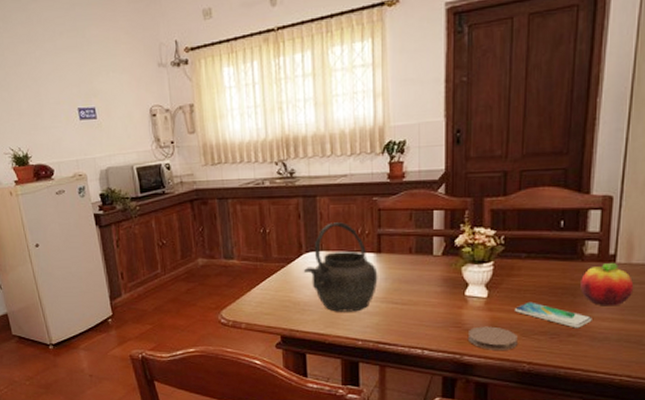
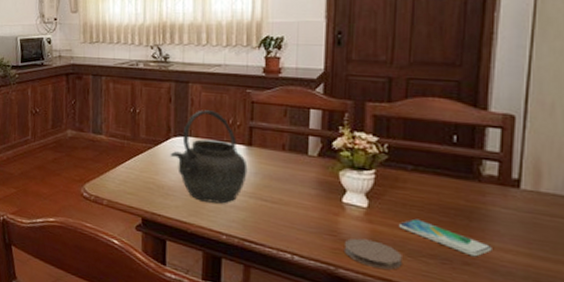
fruit: present [580,262,634,306] -> none [477,187,544,238]

